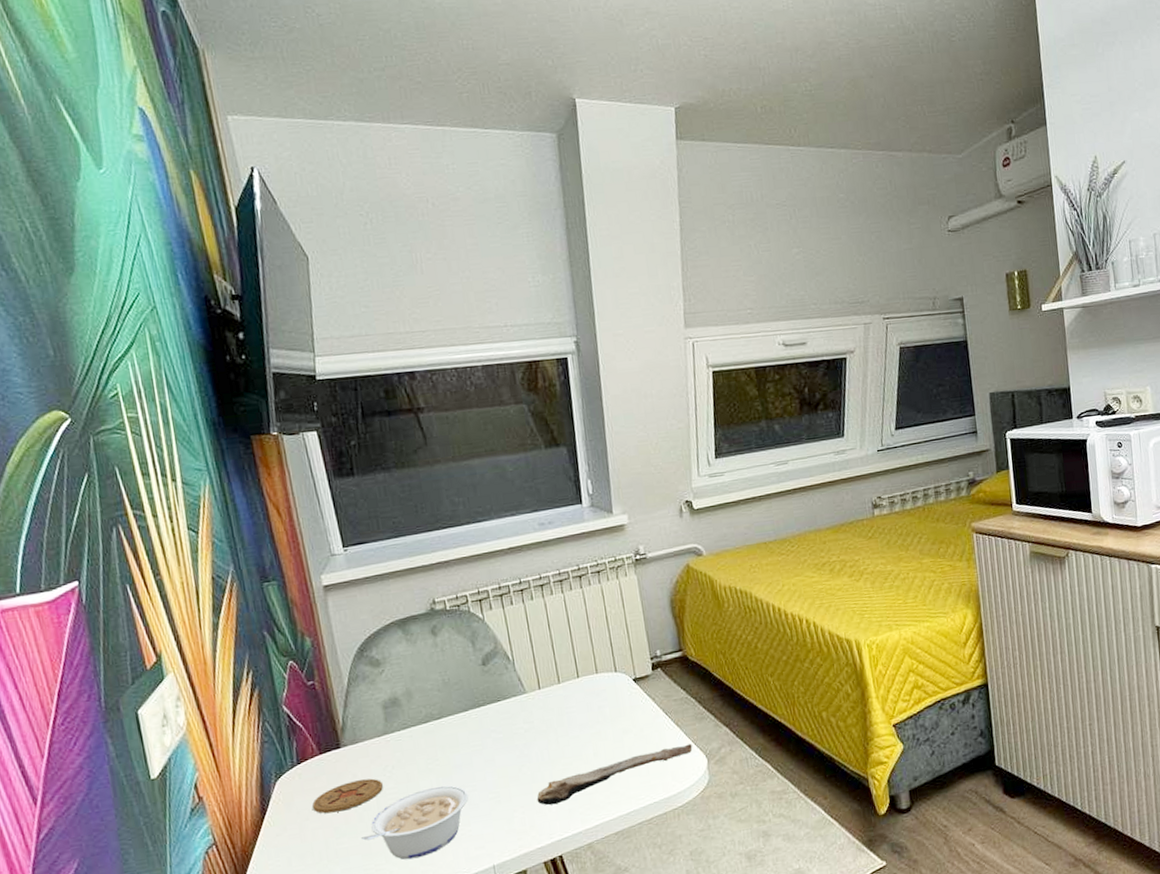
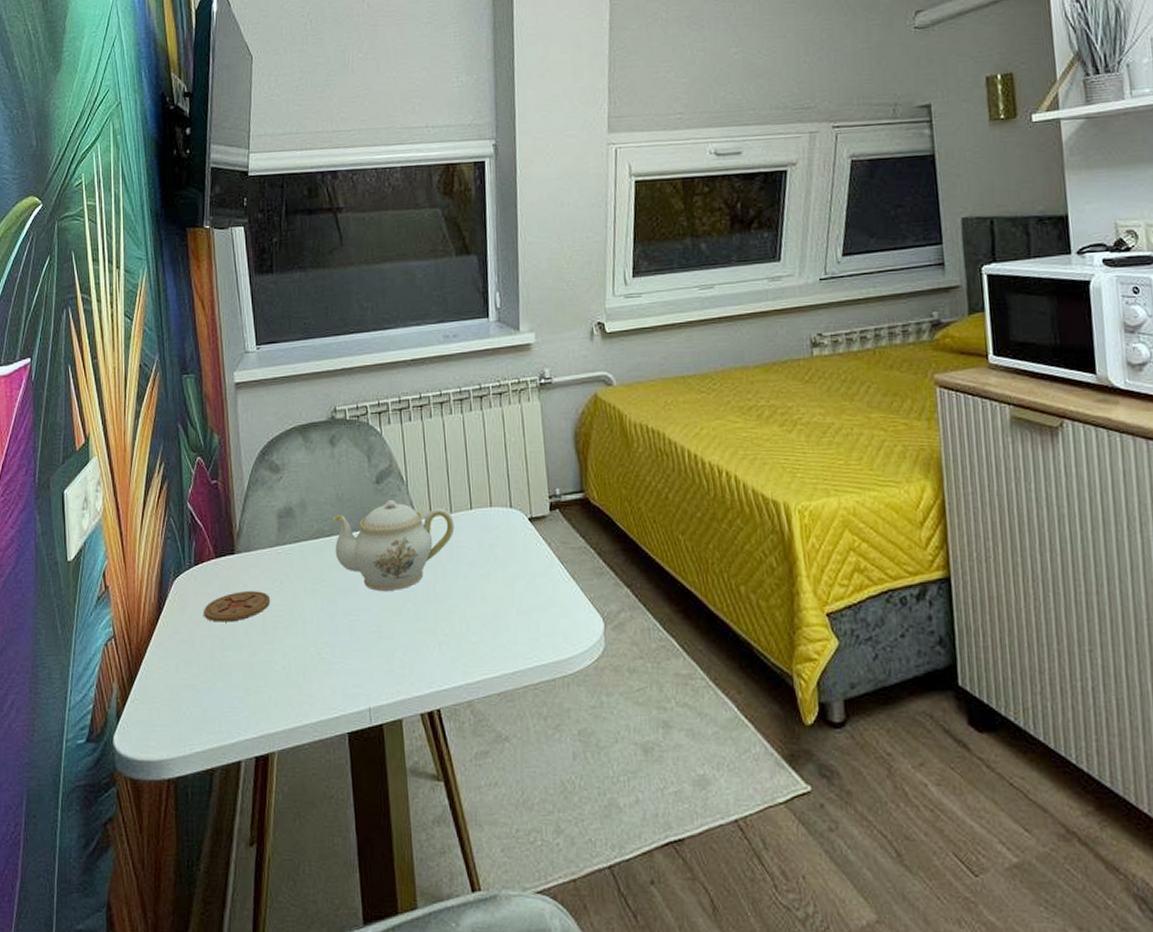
legume: present [361,785,469,860] -> none [245,610,351,686]
teapot: none [441,678,564,762] -> present [333,500,455,591]
spoon: present [537,744,693,806] -> none [419,602,589,650]

